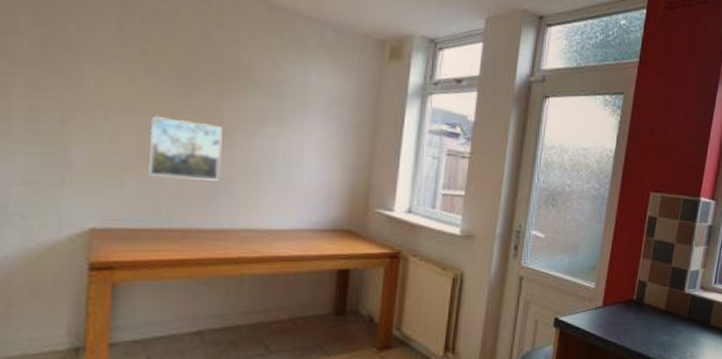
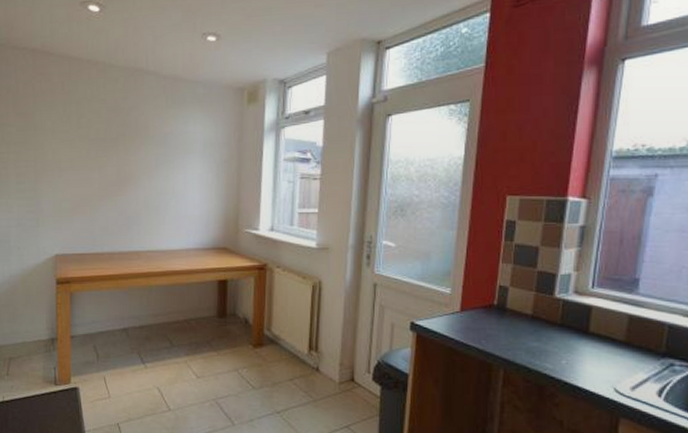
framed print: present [147,115,222,181] -> none [85,170,132,215]

